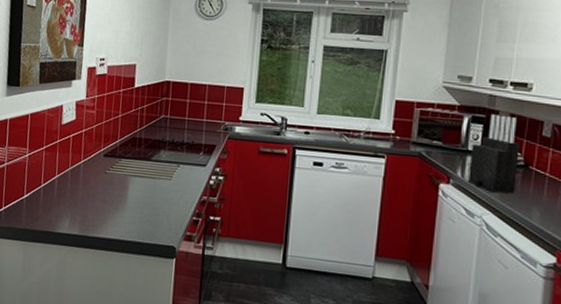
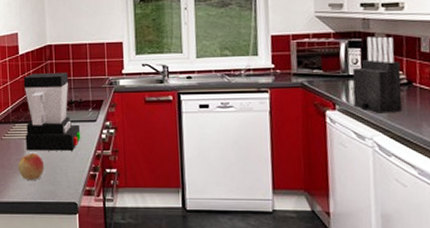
apple: none [118,190,147,219] -> present [17,152,45,180]
coffee maker: none [129,109,189,194] -> present [23,73,81,151]

